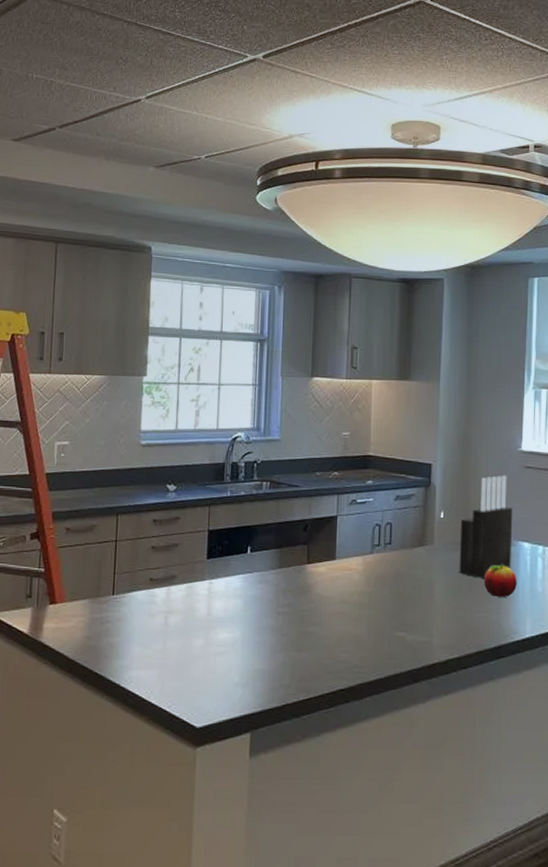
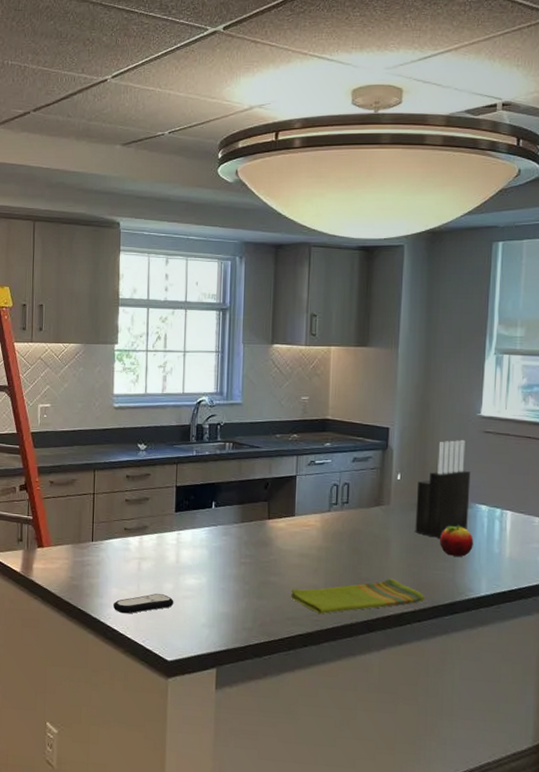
remote control: none [135,651,204,676] -> present [112,594,174,614]
dish towel: none [332,623,471,666] -> present [291,578,425,615]

